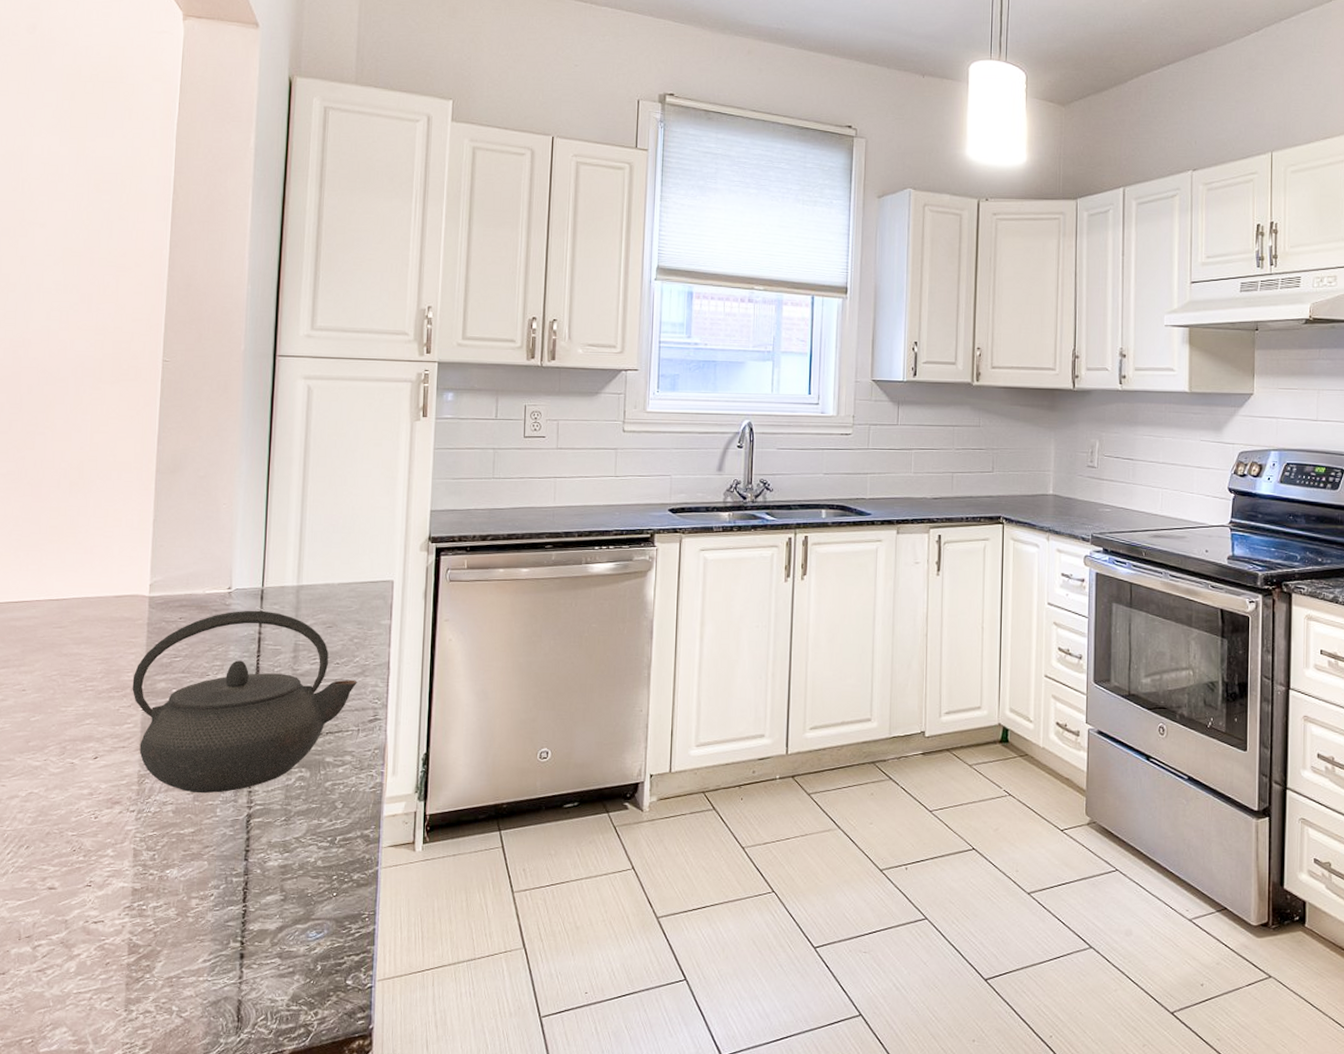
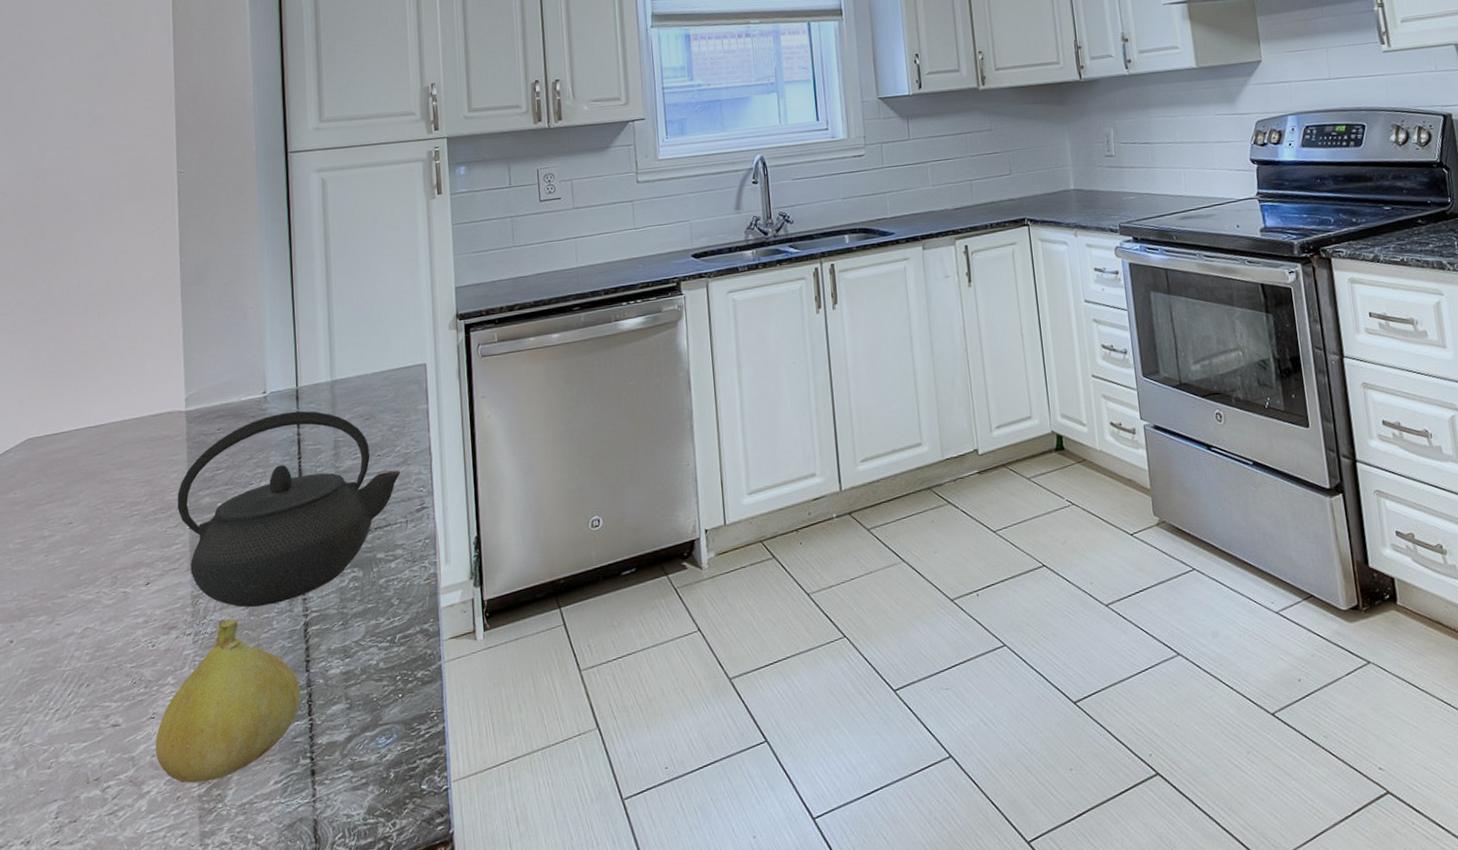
fruit: none [88,802,238,952] -> present [155,619,301,783]

